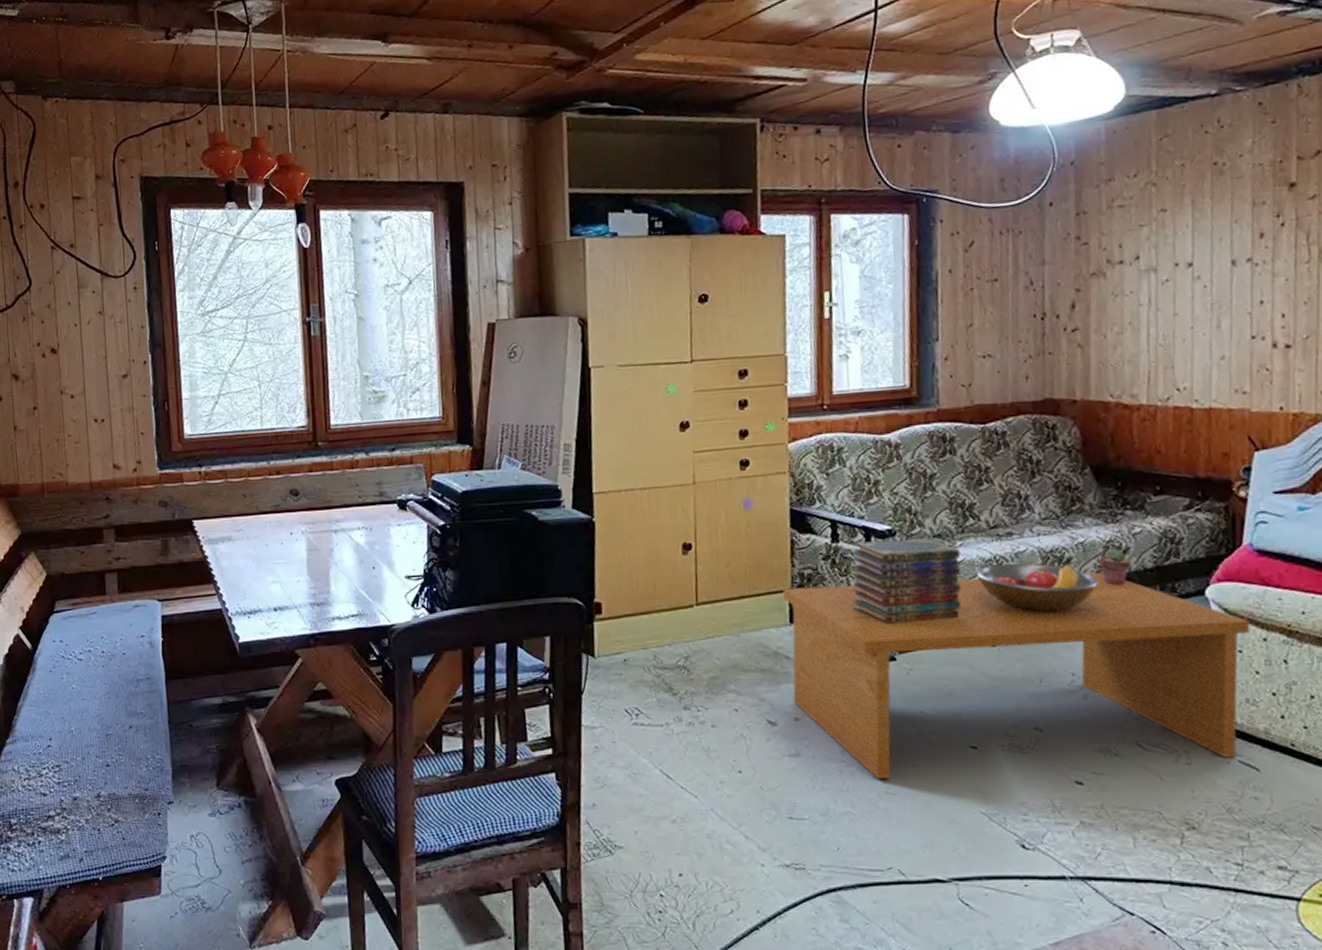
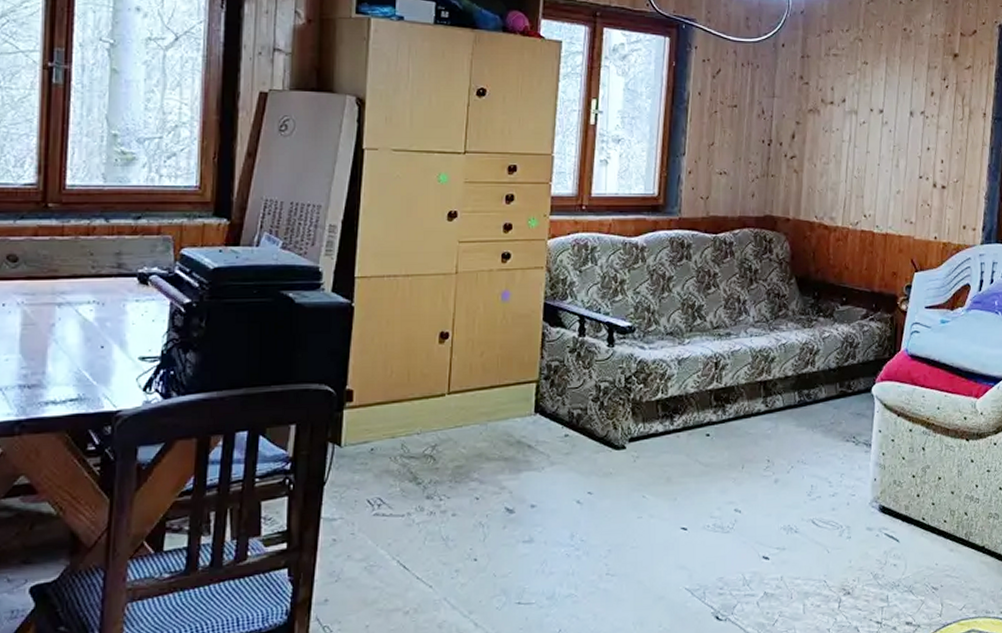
coffee table: present [782,573,1251,779] -> none [530,371,901,561]
book stack: present [853,538,962,624] -> none [593,335,687,415]
fruit bowl: present [976,563,1098,612] -> none [699,360,794,405]
potted succulent: present [1099,548,1132,586] -> none [796,349,821,383]

